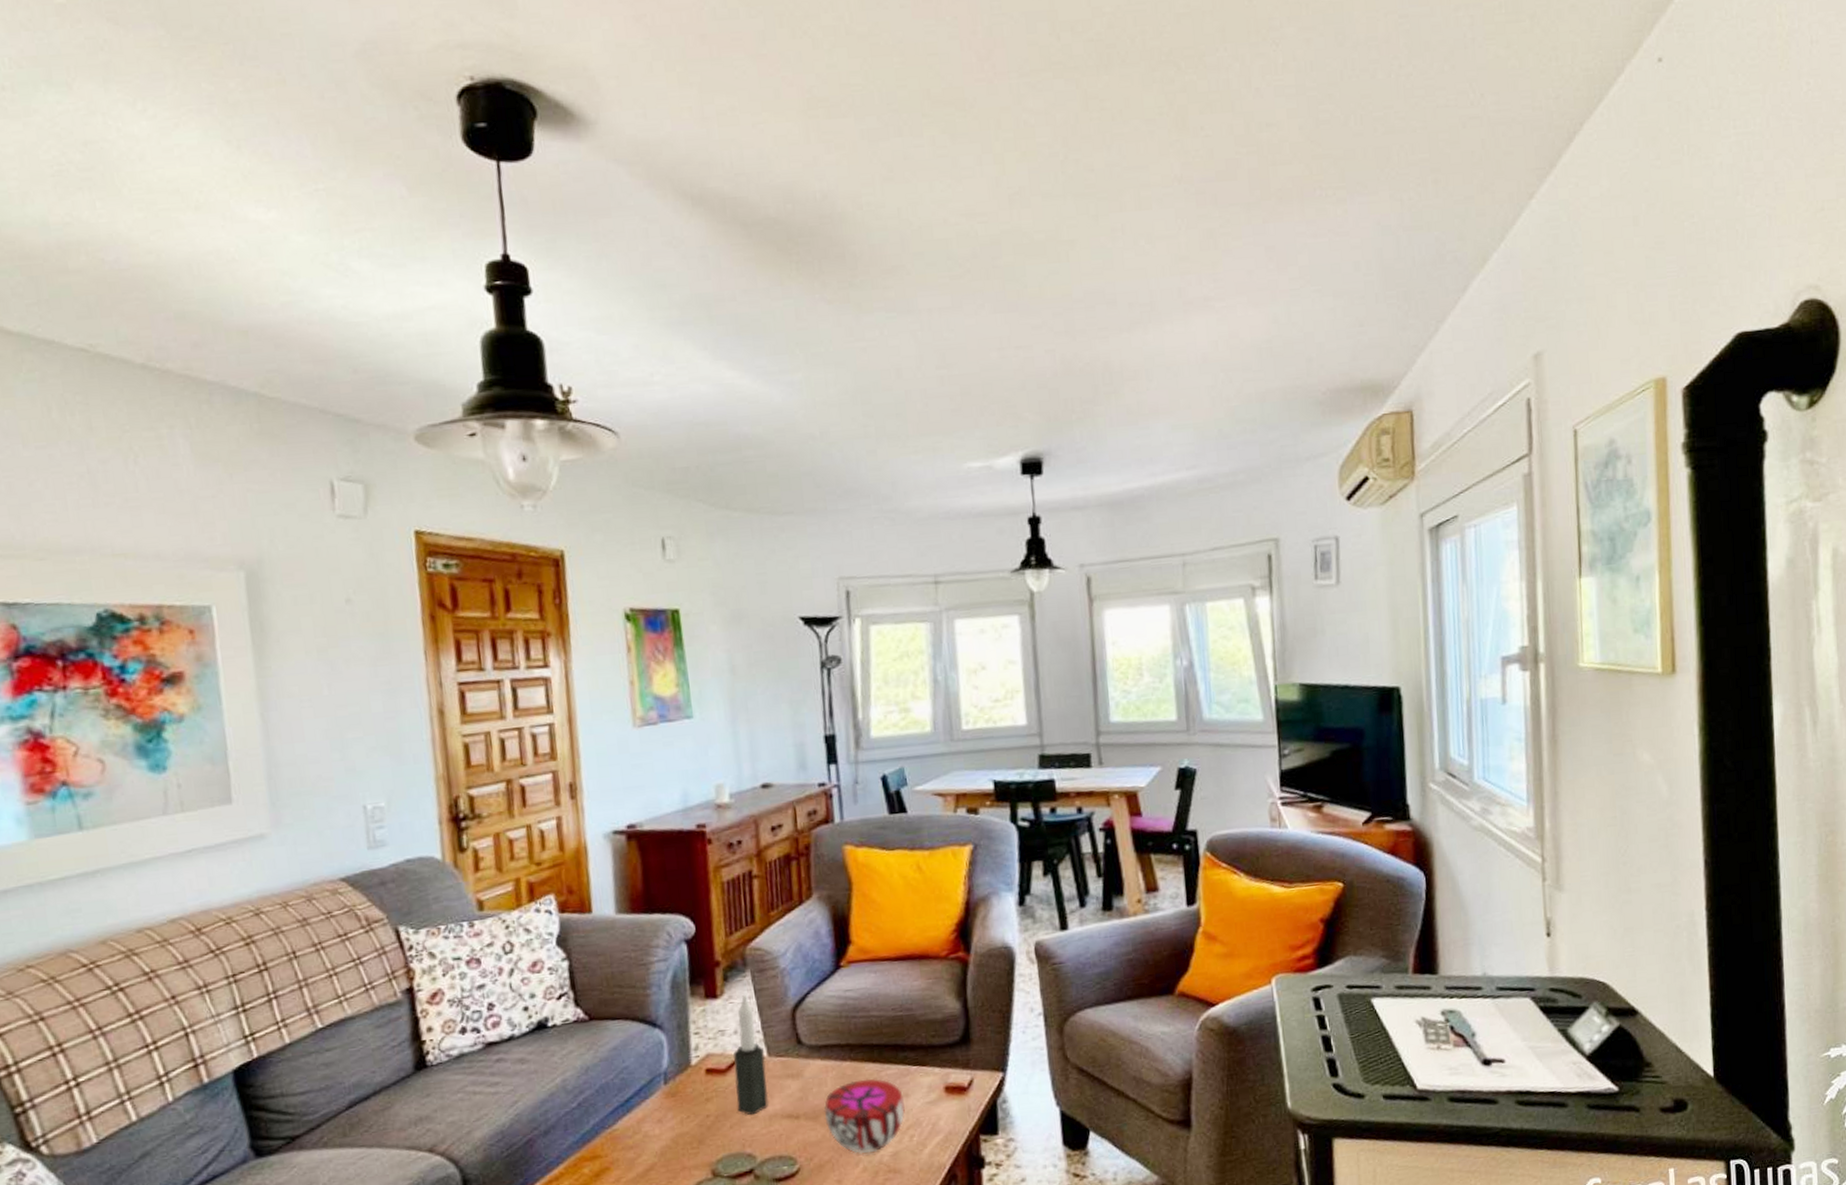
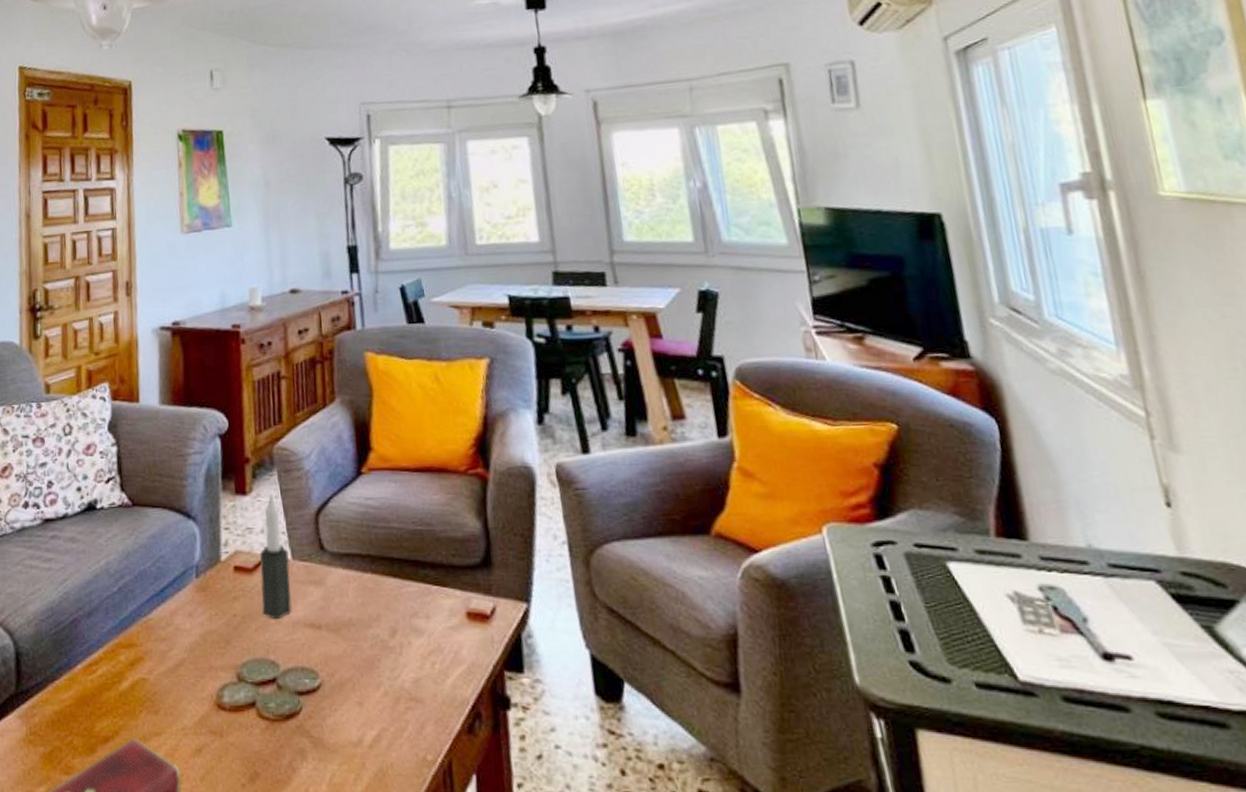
decorative bowl: present [824,1078,905,1154] -> none [345,594,426,676]

